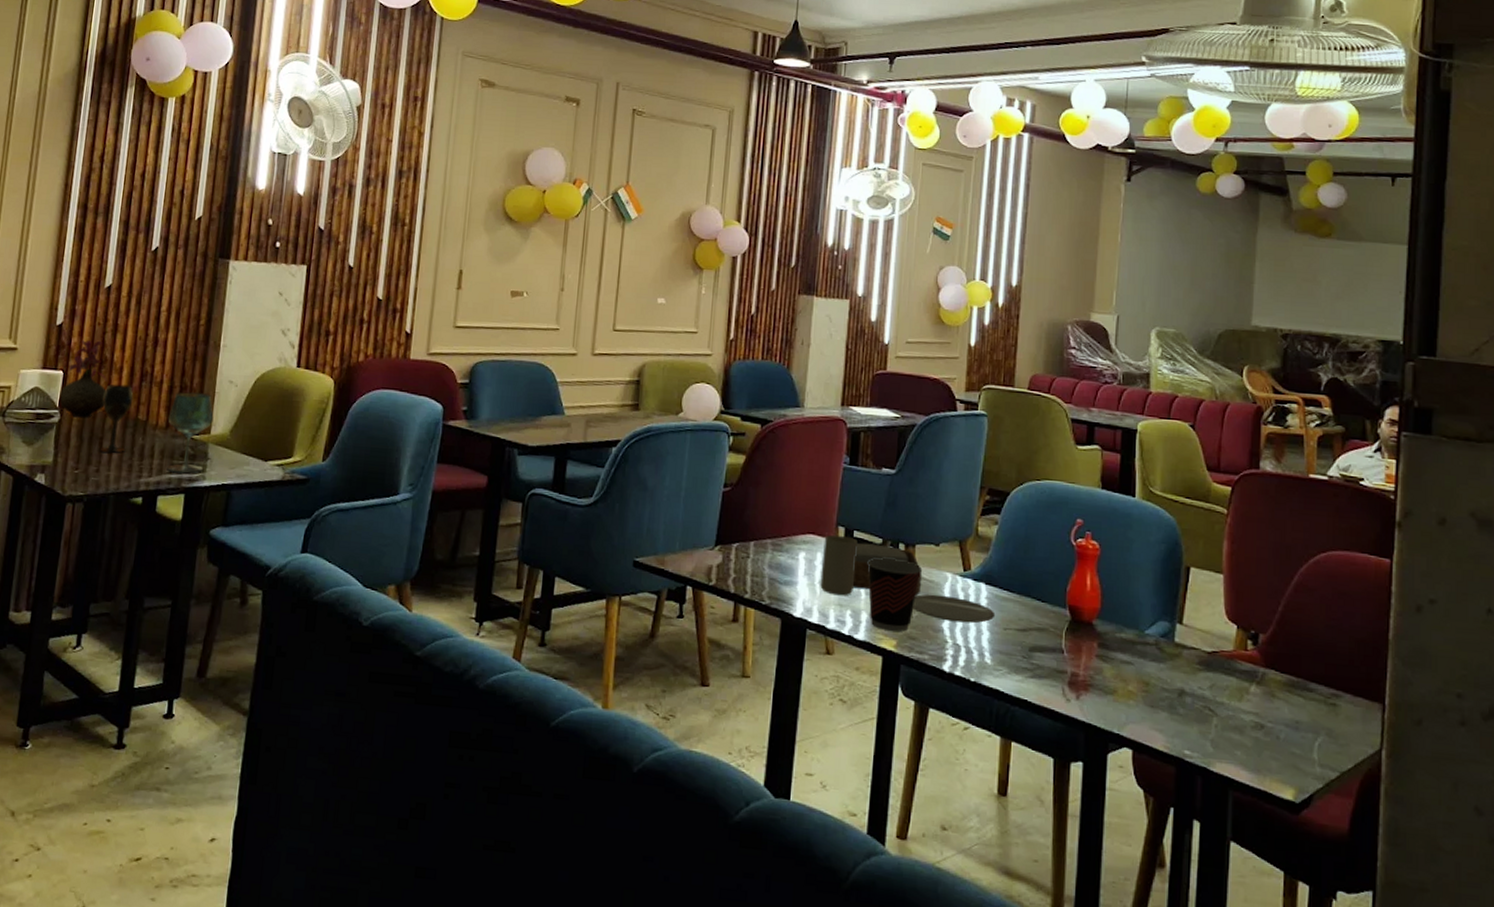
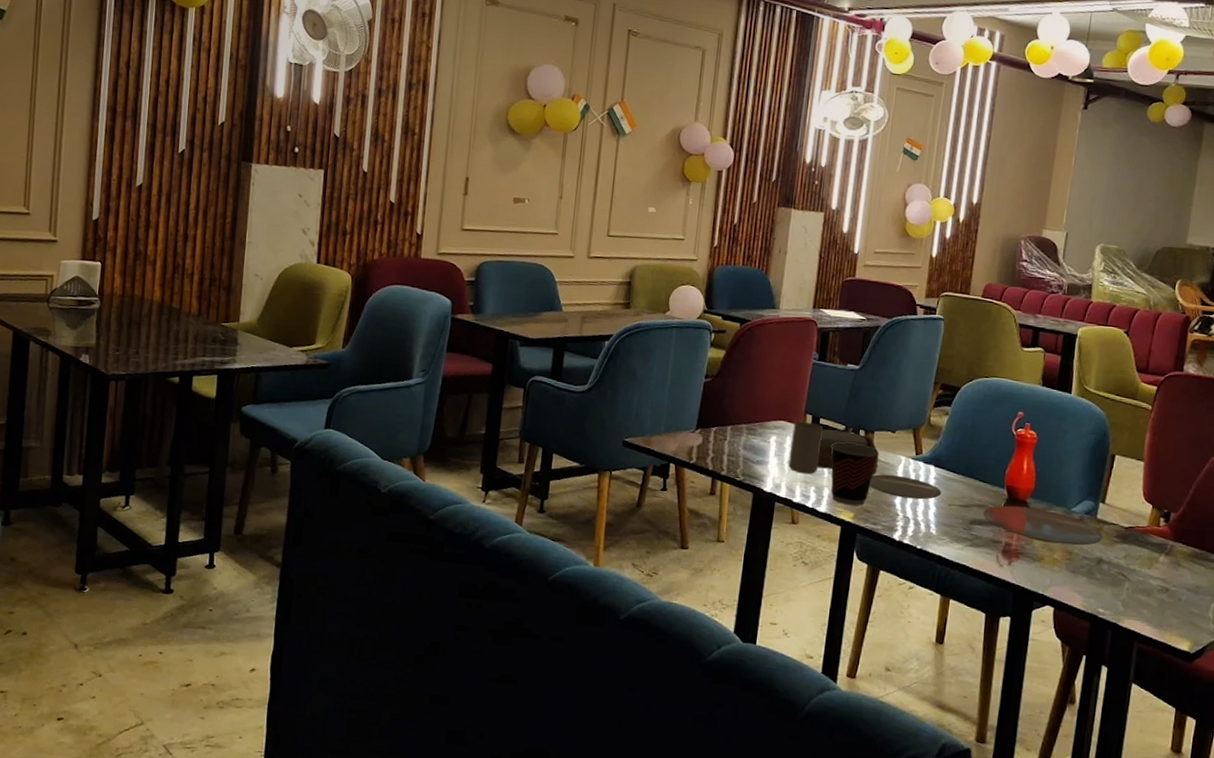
vase: present [59,339,108,417] -> none [98,234,143,304]
wine glass: present [98,384,134,453] -> none [137,275,167,337]
wine glass: present [167,392,214,474] -> none [199,284,242,357]
plate: none [1043,628,1184,675] -> present [982,505,1104,546]

